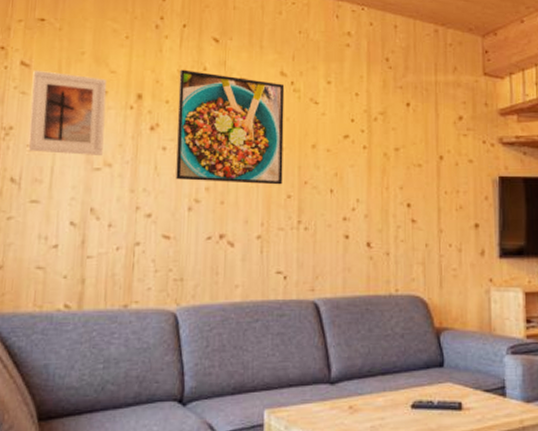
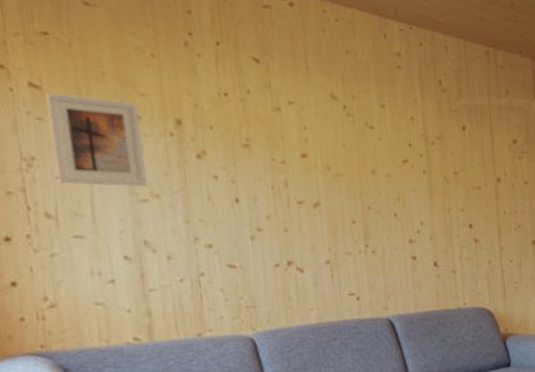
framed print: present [176,69,285,185] -> none [220,92,346,211]

